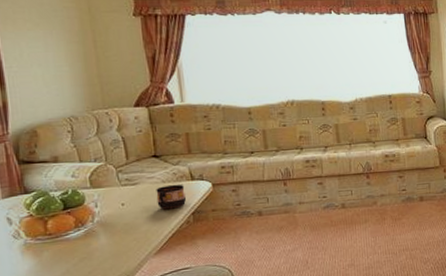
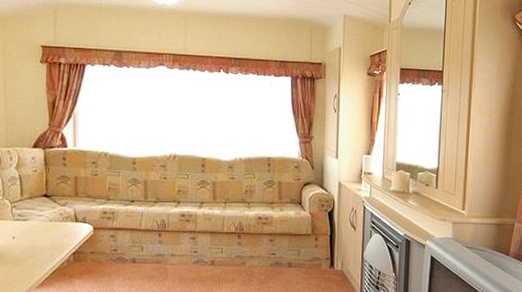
cup: present [156,184,186,210] -> none [43,224,69,247]

